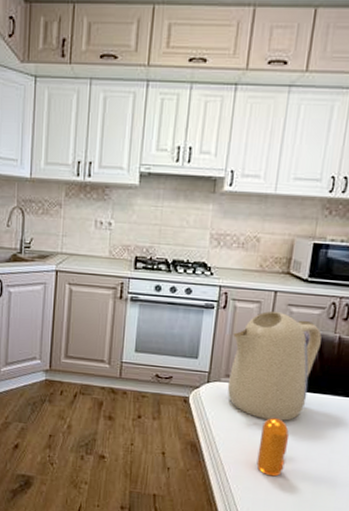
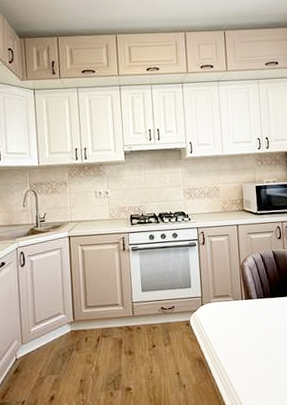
kettle: present [227,311,322,421] -> none [213,240,276,327]
pepper shaker: present [256,417,290,477] -> none [248,322,271,372]

